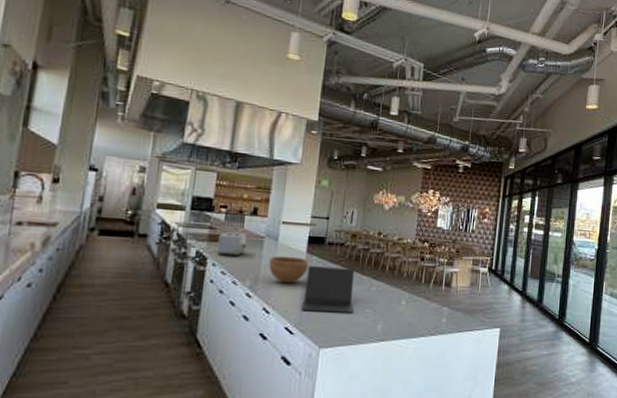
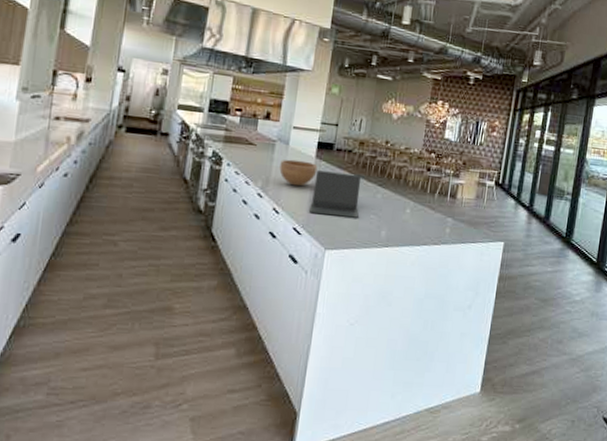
toaster: present [216,232,247,258] -> none [231,134,259,159]

